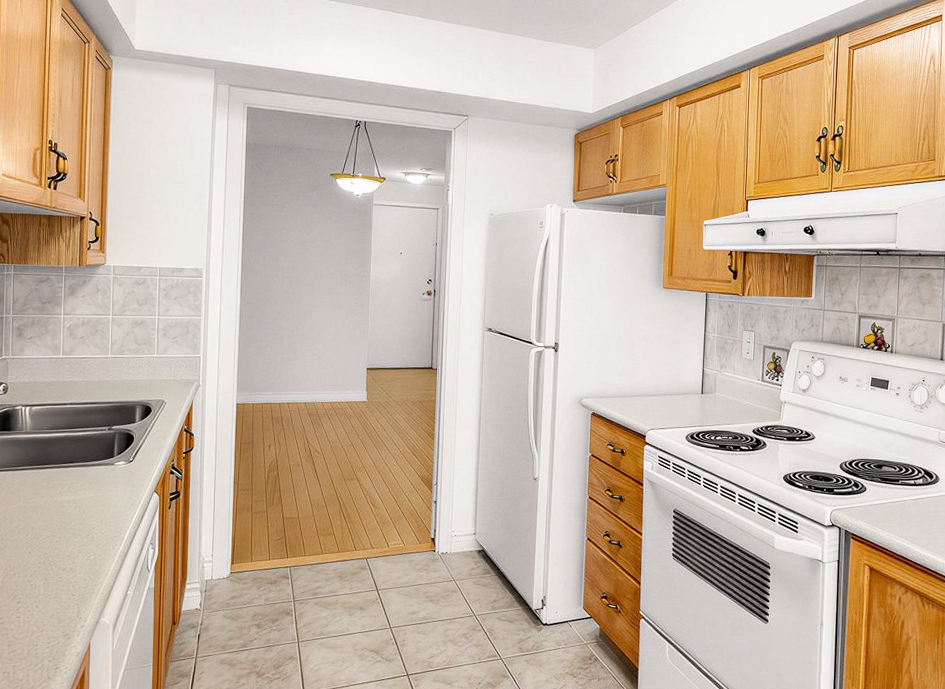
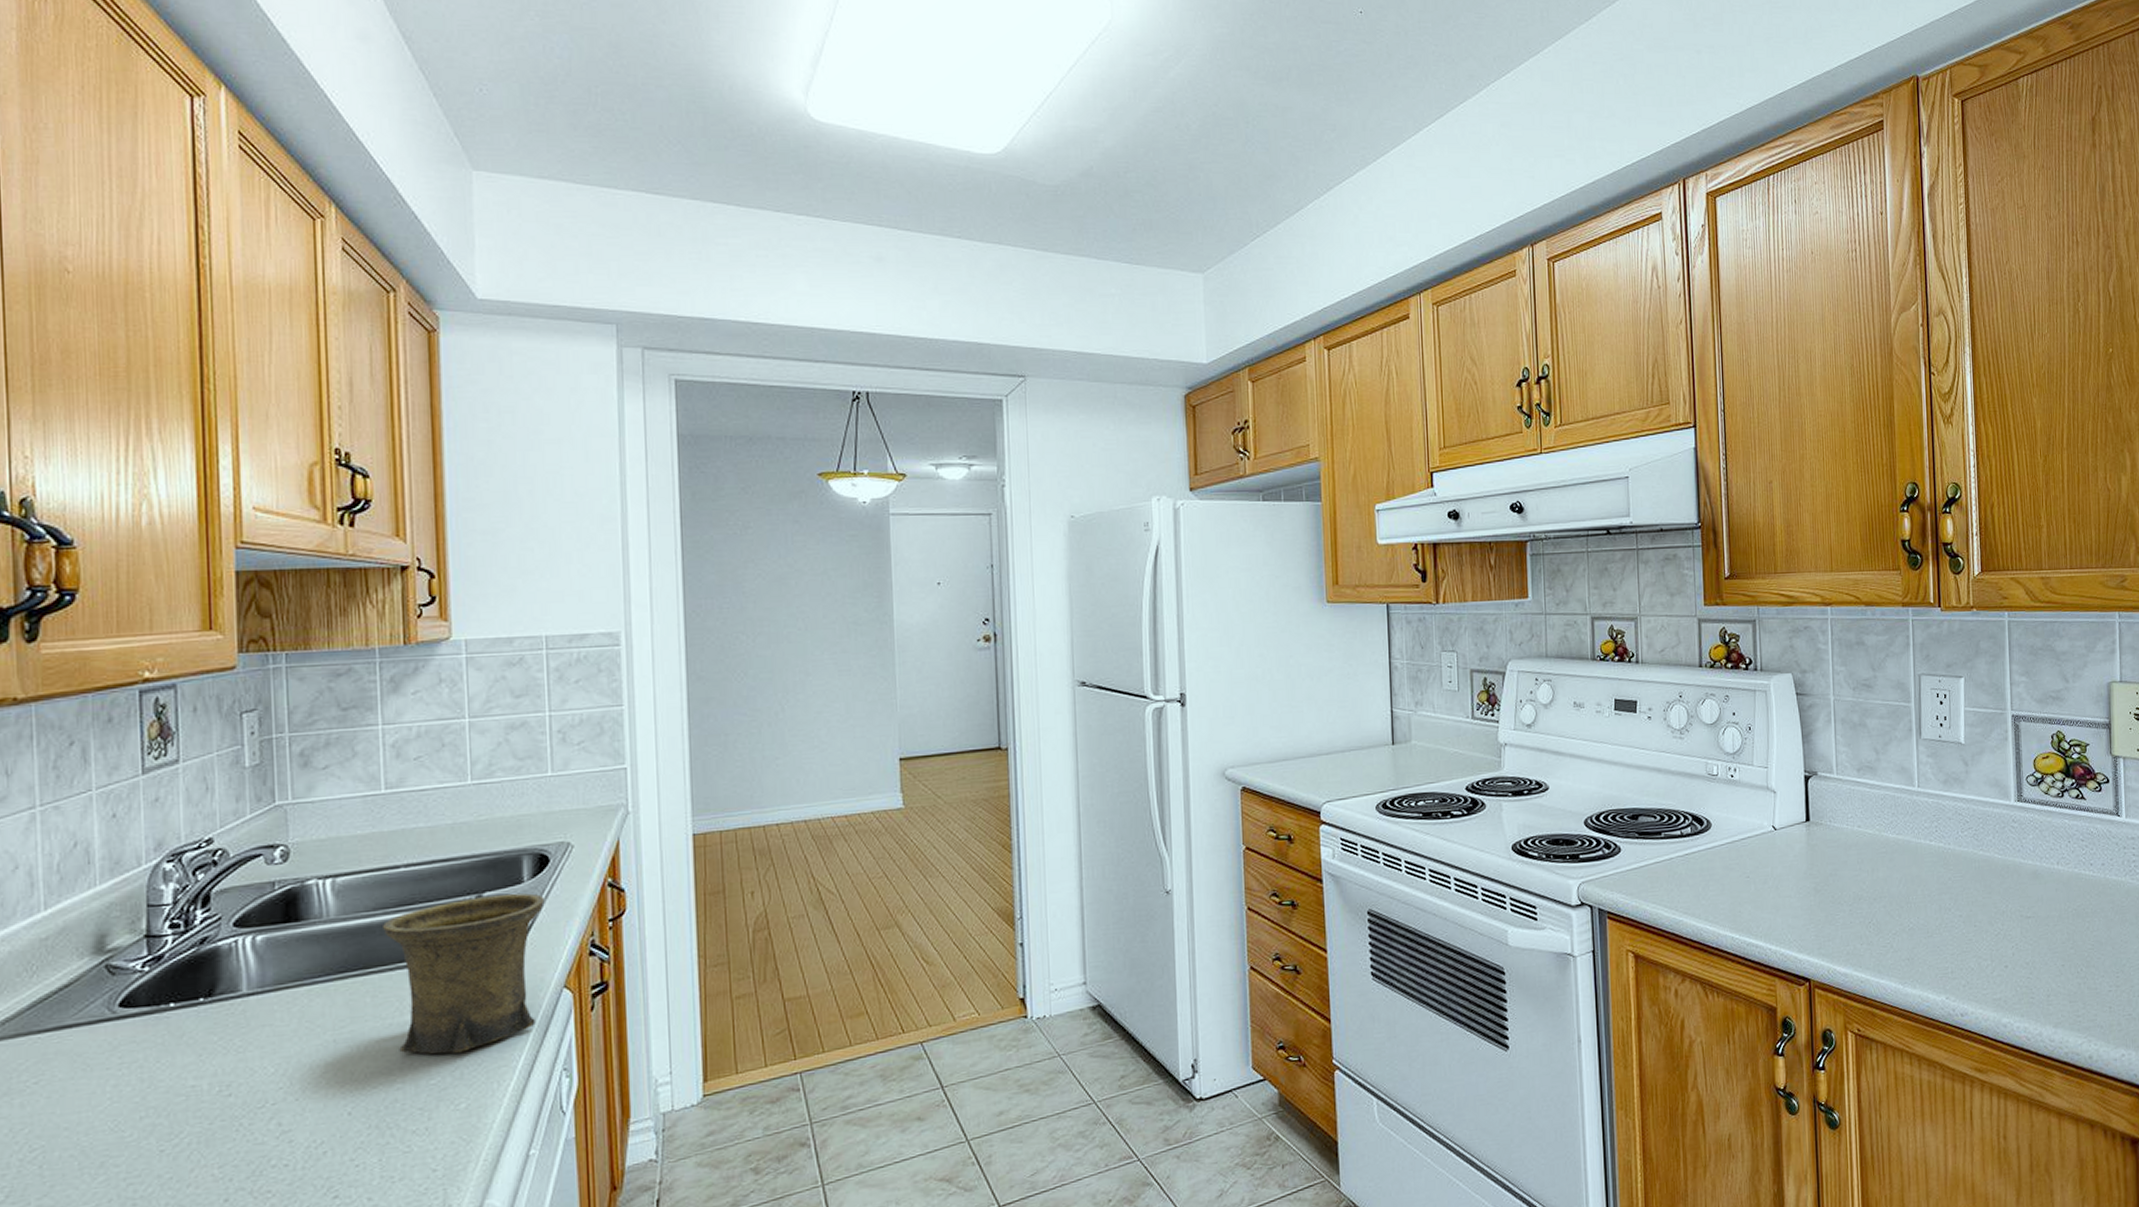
mug: none [56,428,147,524] -> present [383,893,545,1054]

